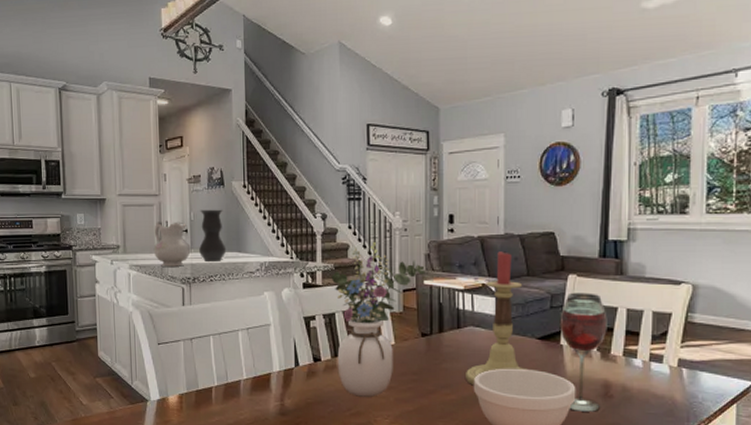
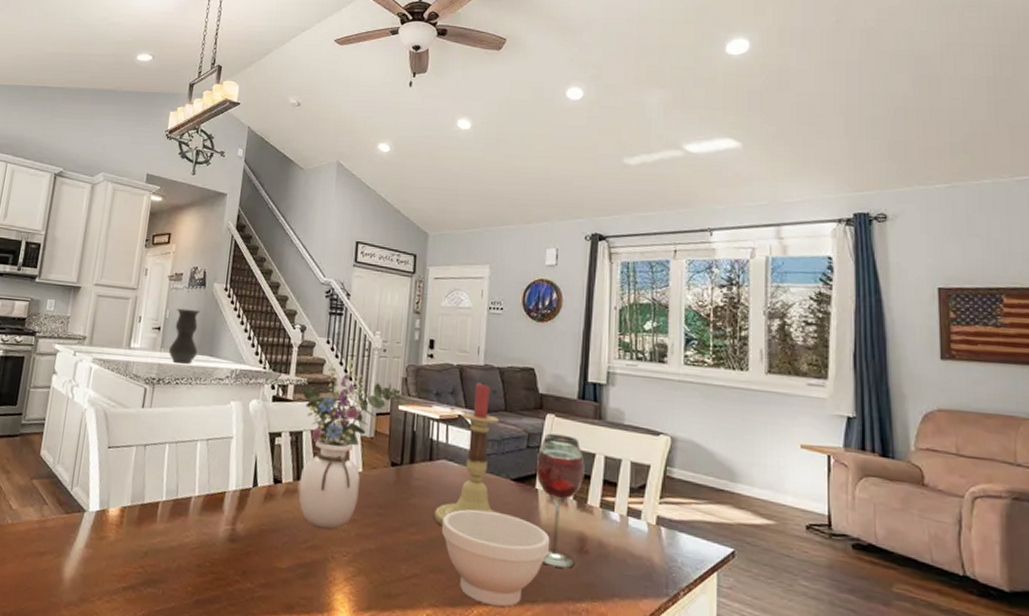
ceramic pitcher: present [153,221,191,267] -> none [121,316,161,365]

